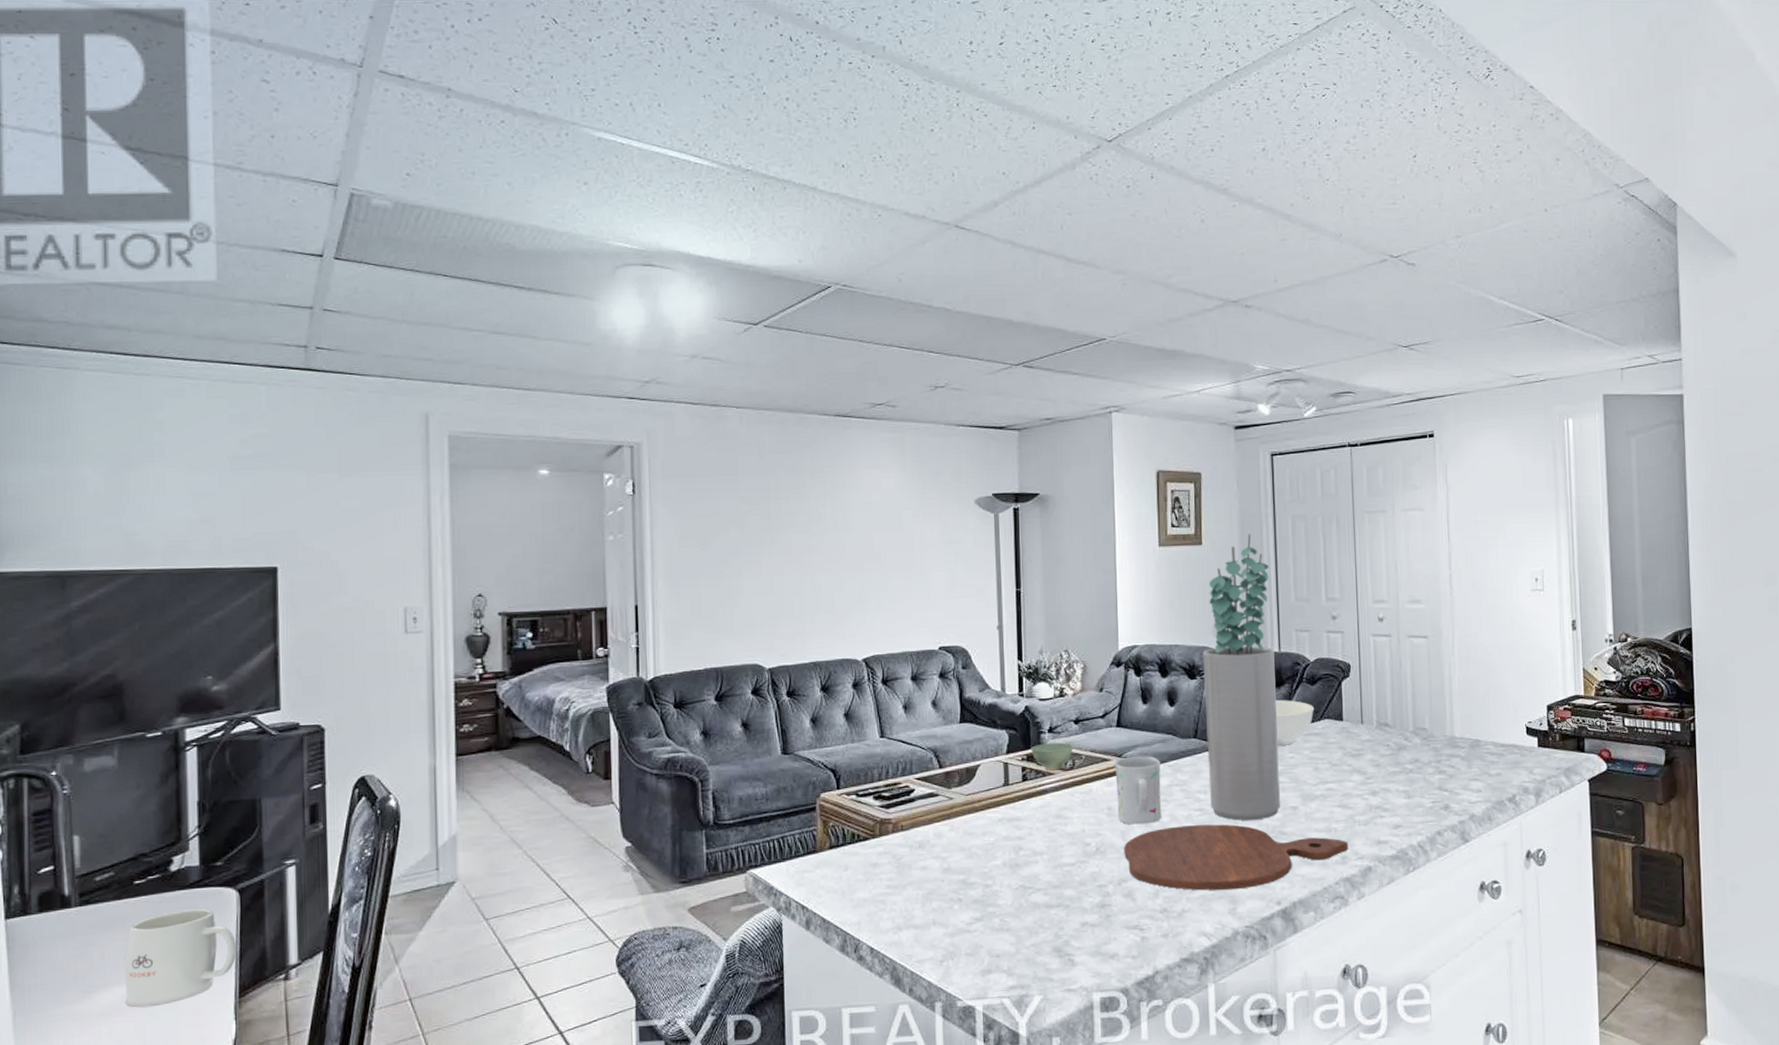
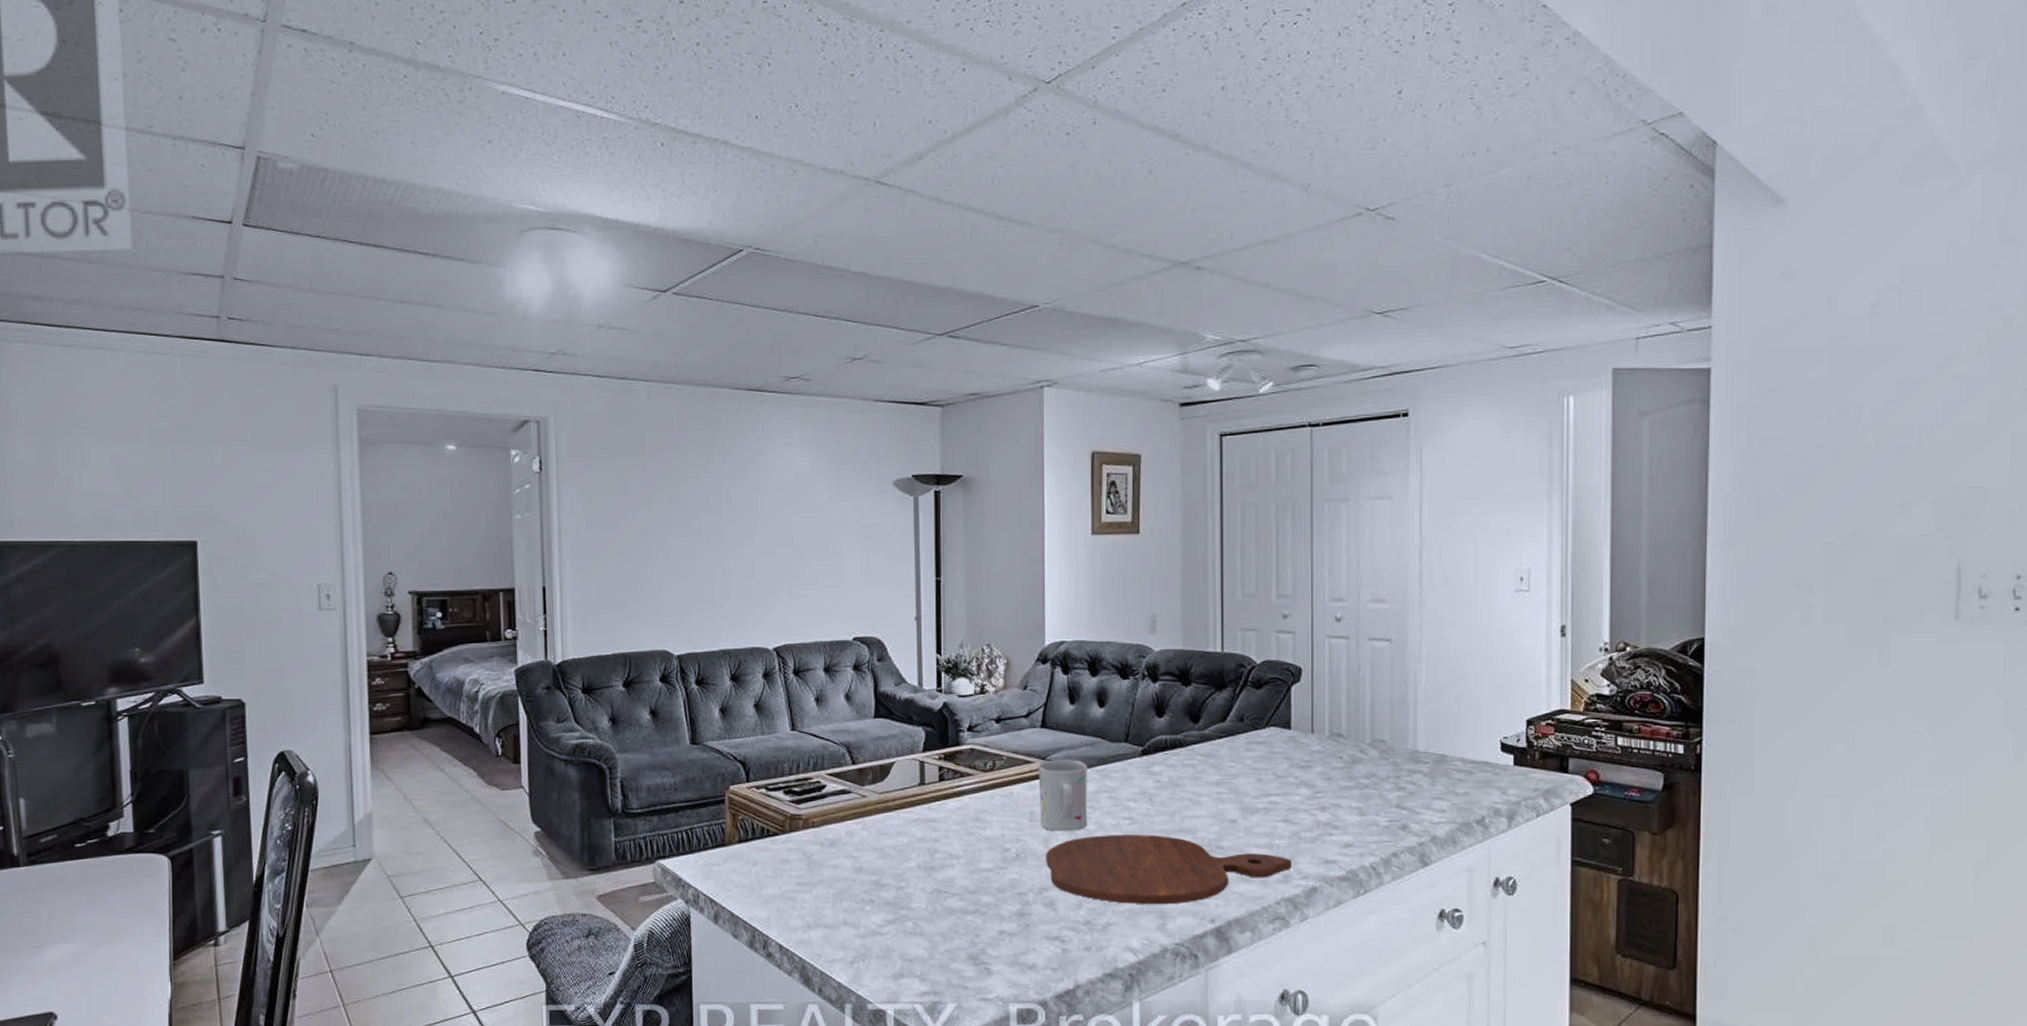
mug: present [125,909,237,1008] -> none [69,874,171,965]
bowl: present [1031,742,1073,771] -> none [949,742,994,771]
vase: present [1203,533,1281,821] -> none [1137,522,1219,832]
bowl: present [1275,699,1314,746] -> none [1215,703,1259,754]

